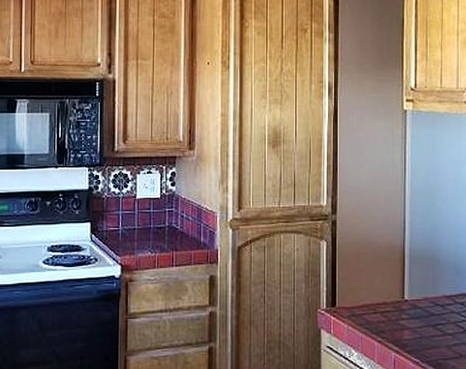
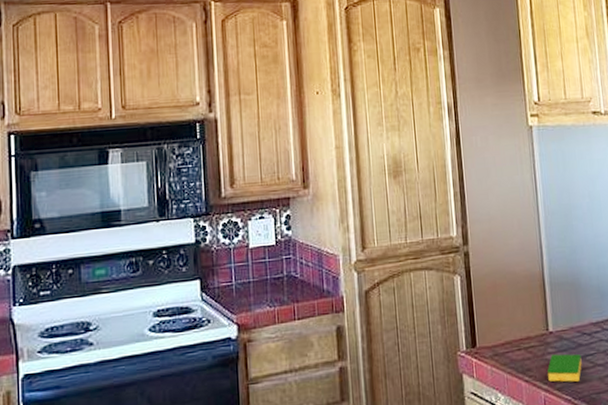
dish sponge: none [400,321,432,347] -> present [547,354,582,382]

